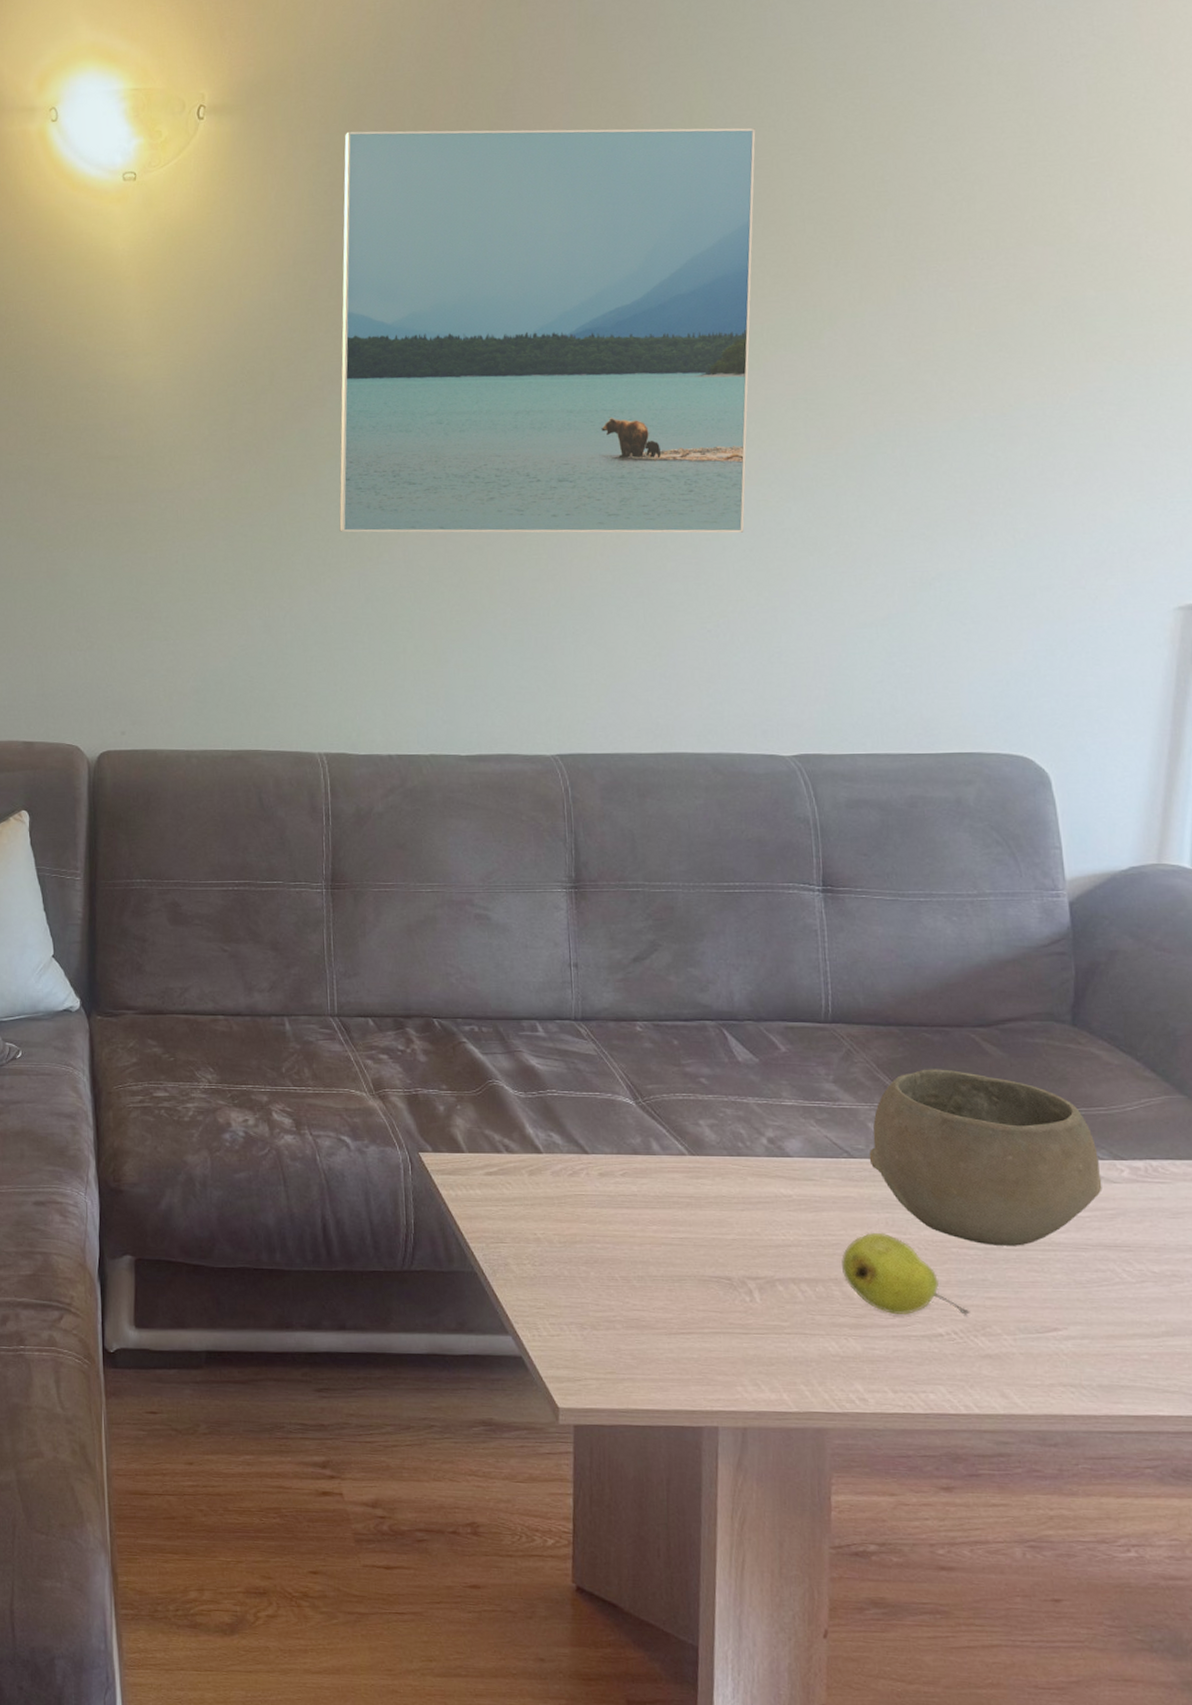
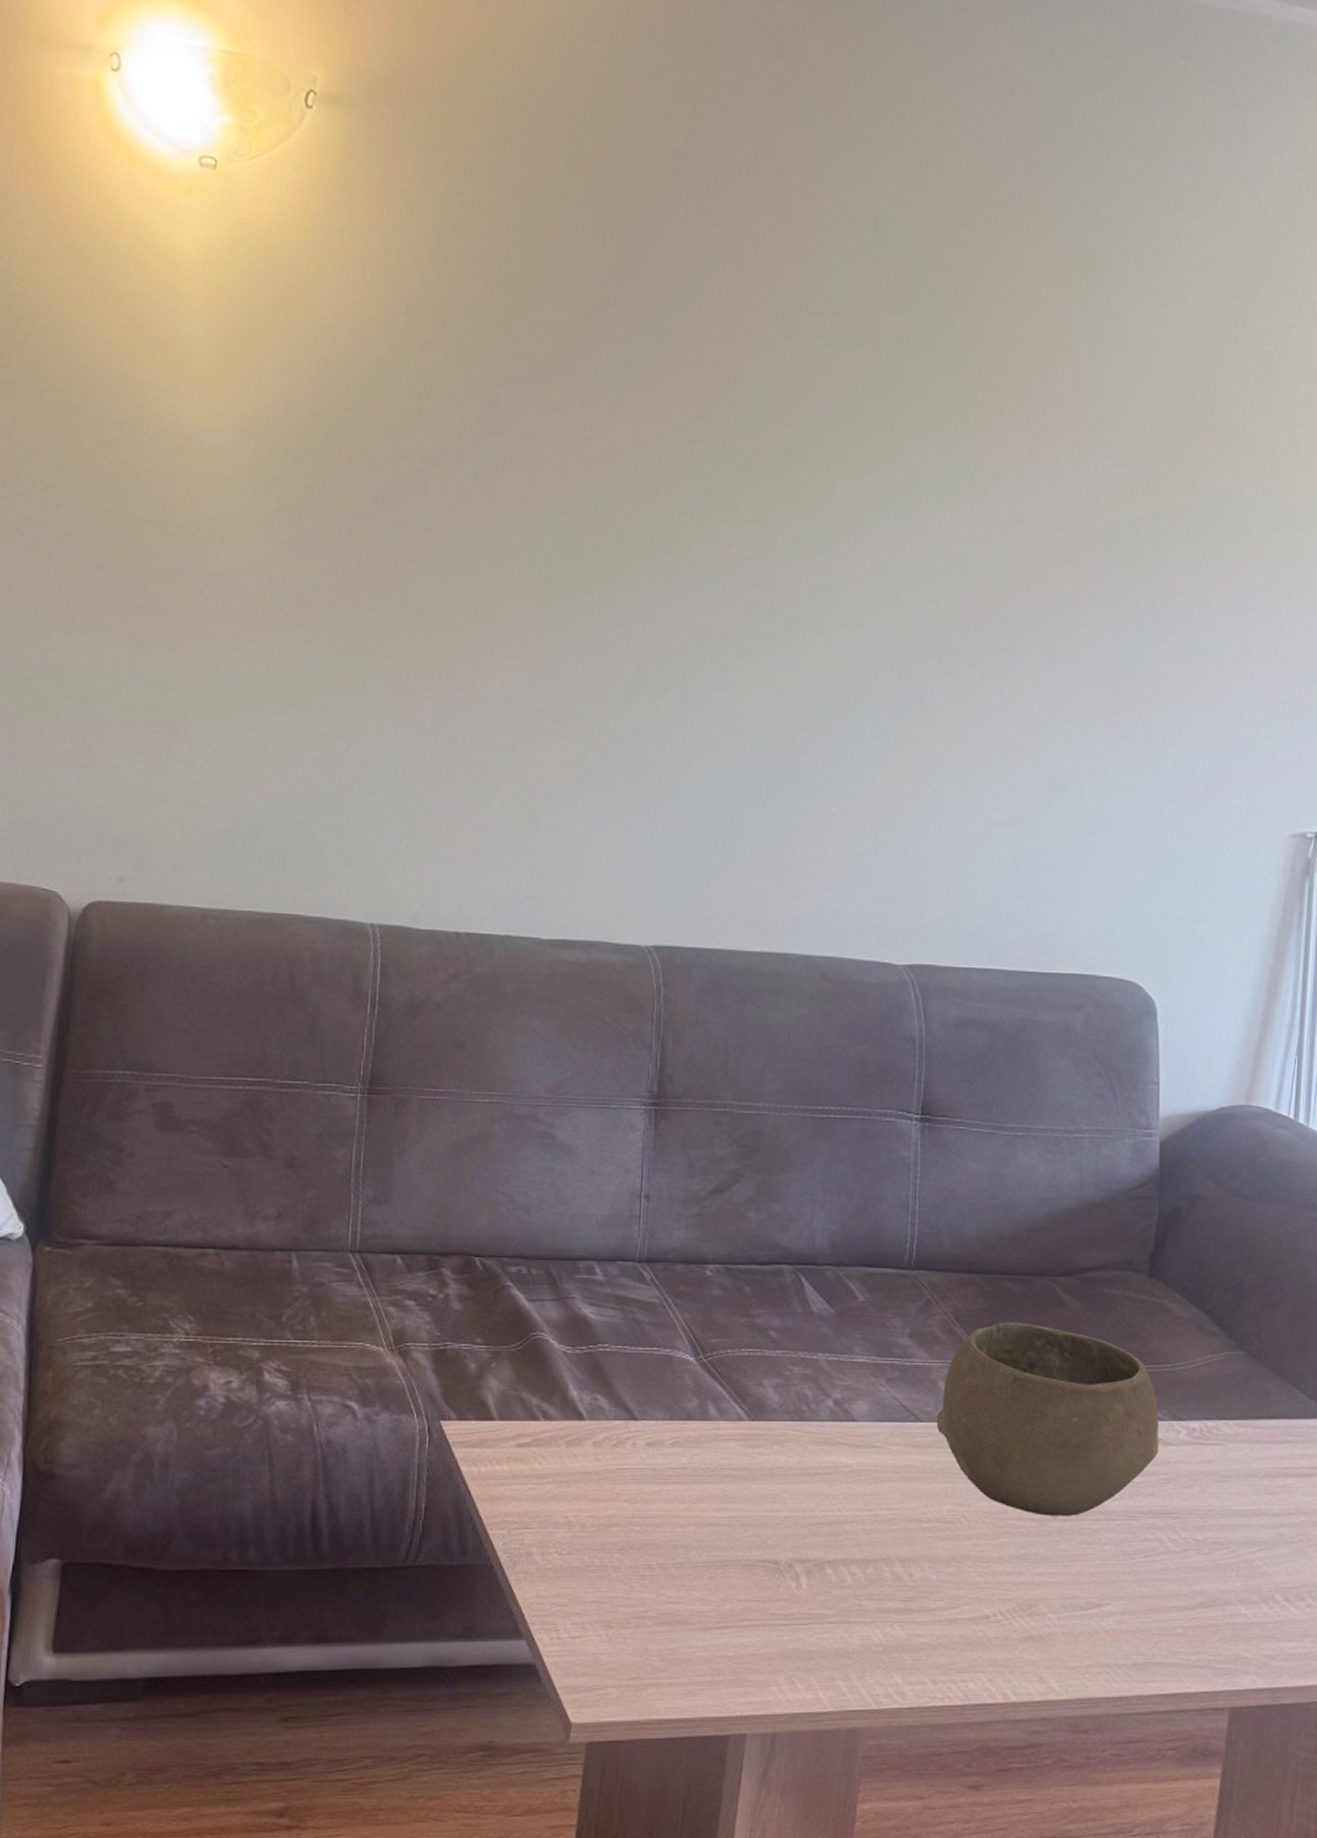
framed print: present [339,127,756,533] -> none [426,160,943,706]
fruit: present [842,1232,970,1315] -> none [896,1504,1019,1595]

